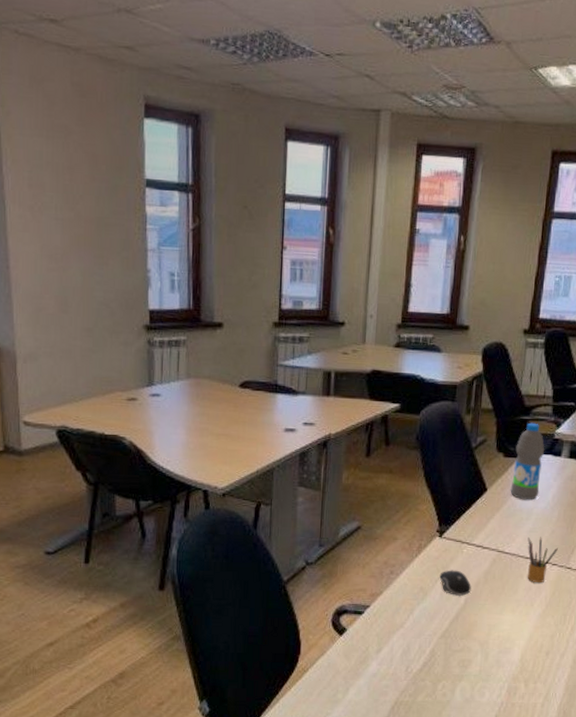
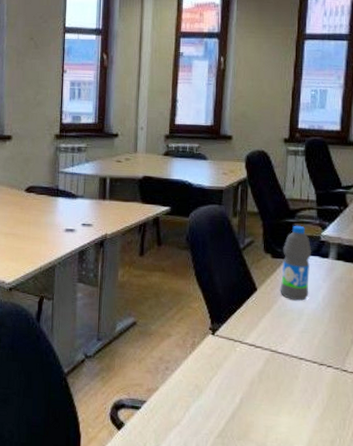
computer mouse: present [439,570,471,596] -> none [214,368,246,395]
pencil box: present [527,537,558,583] -> none [300,337,332,385]

